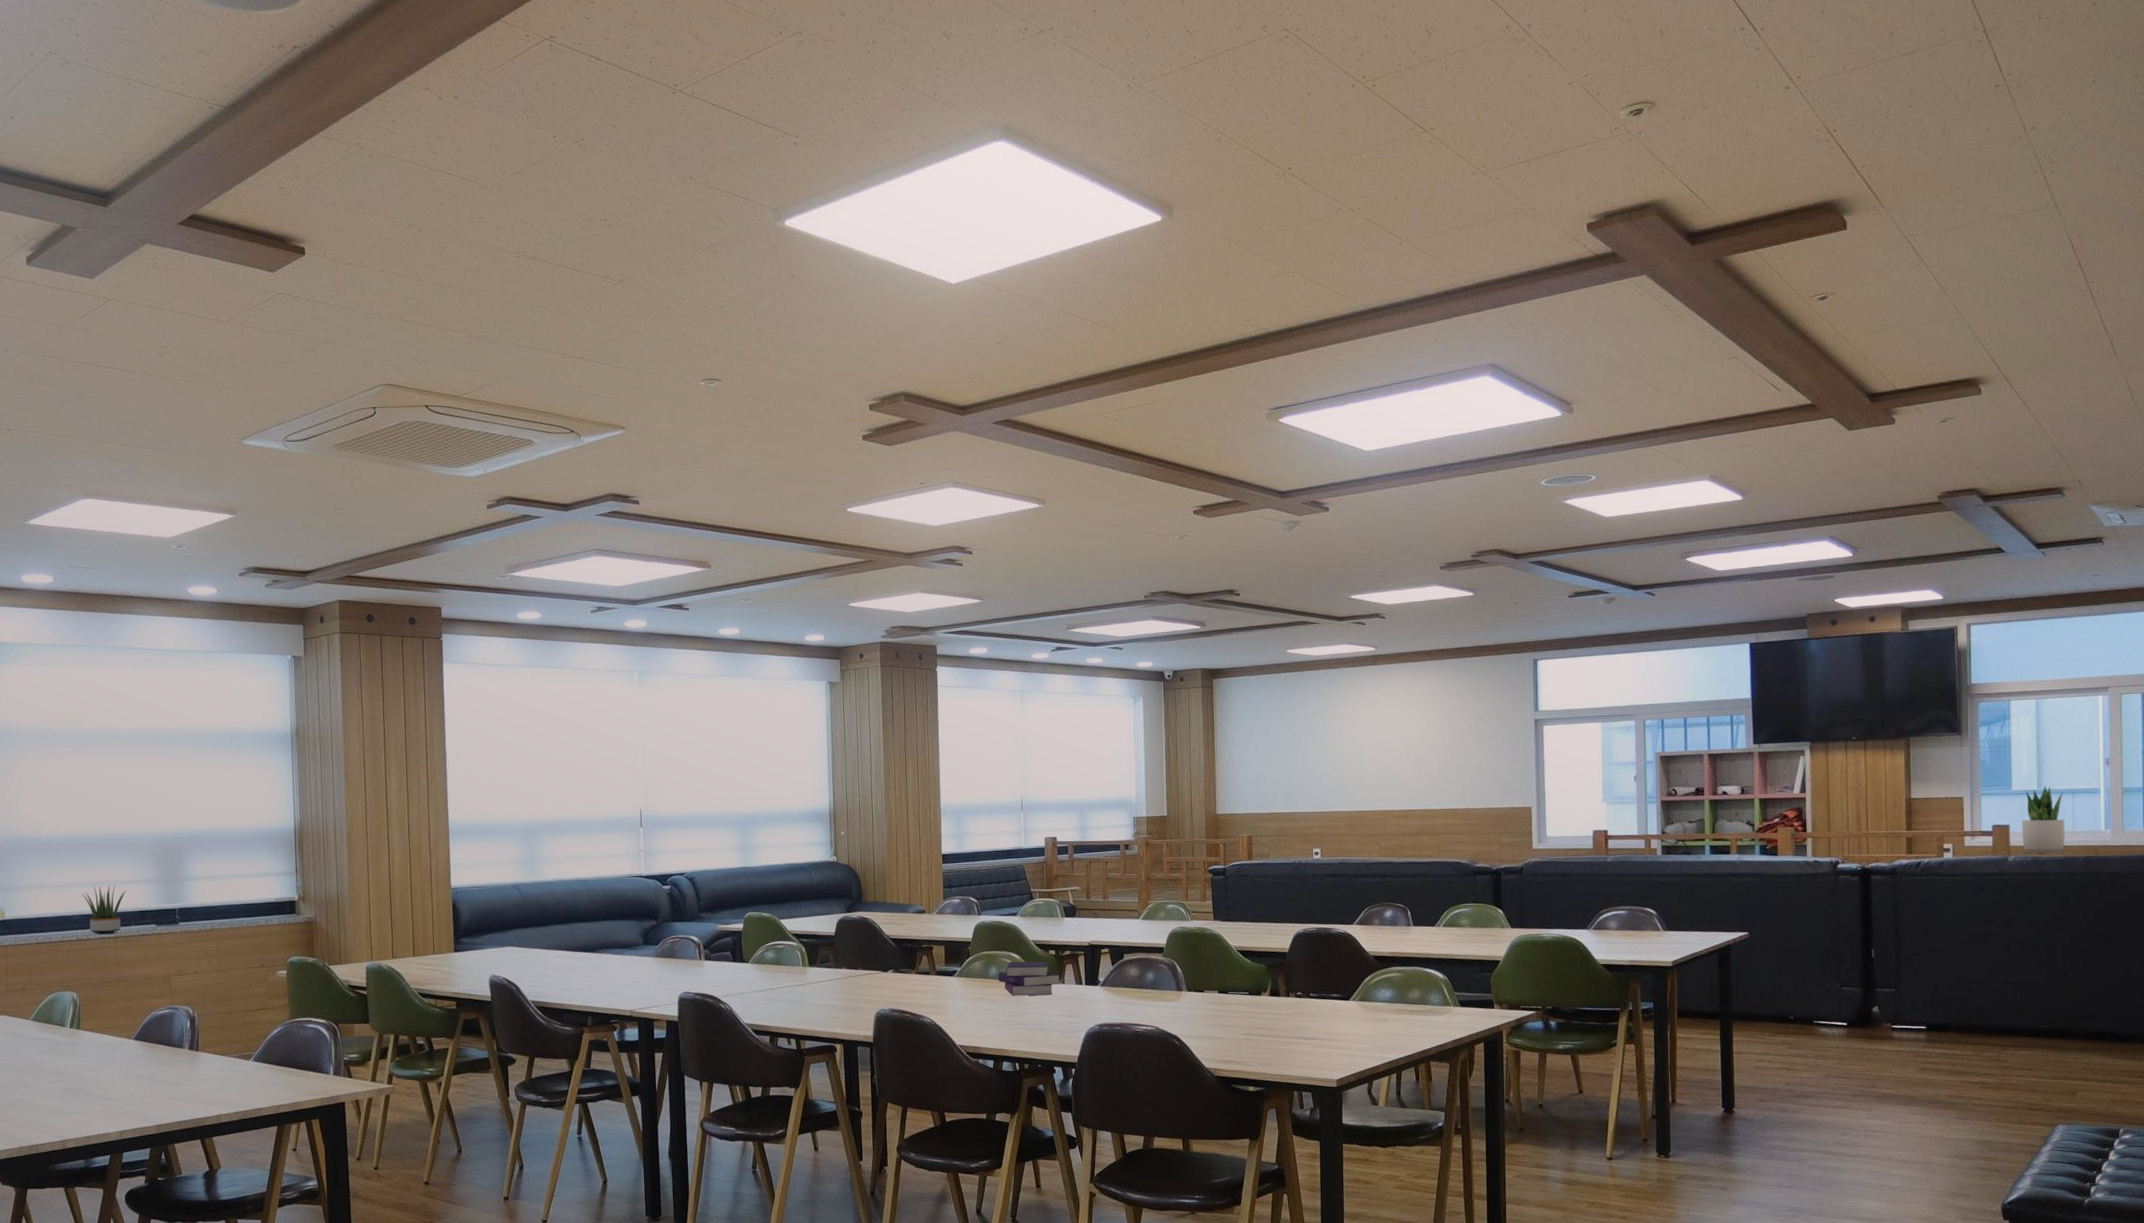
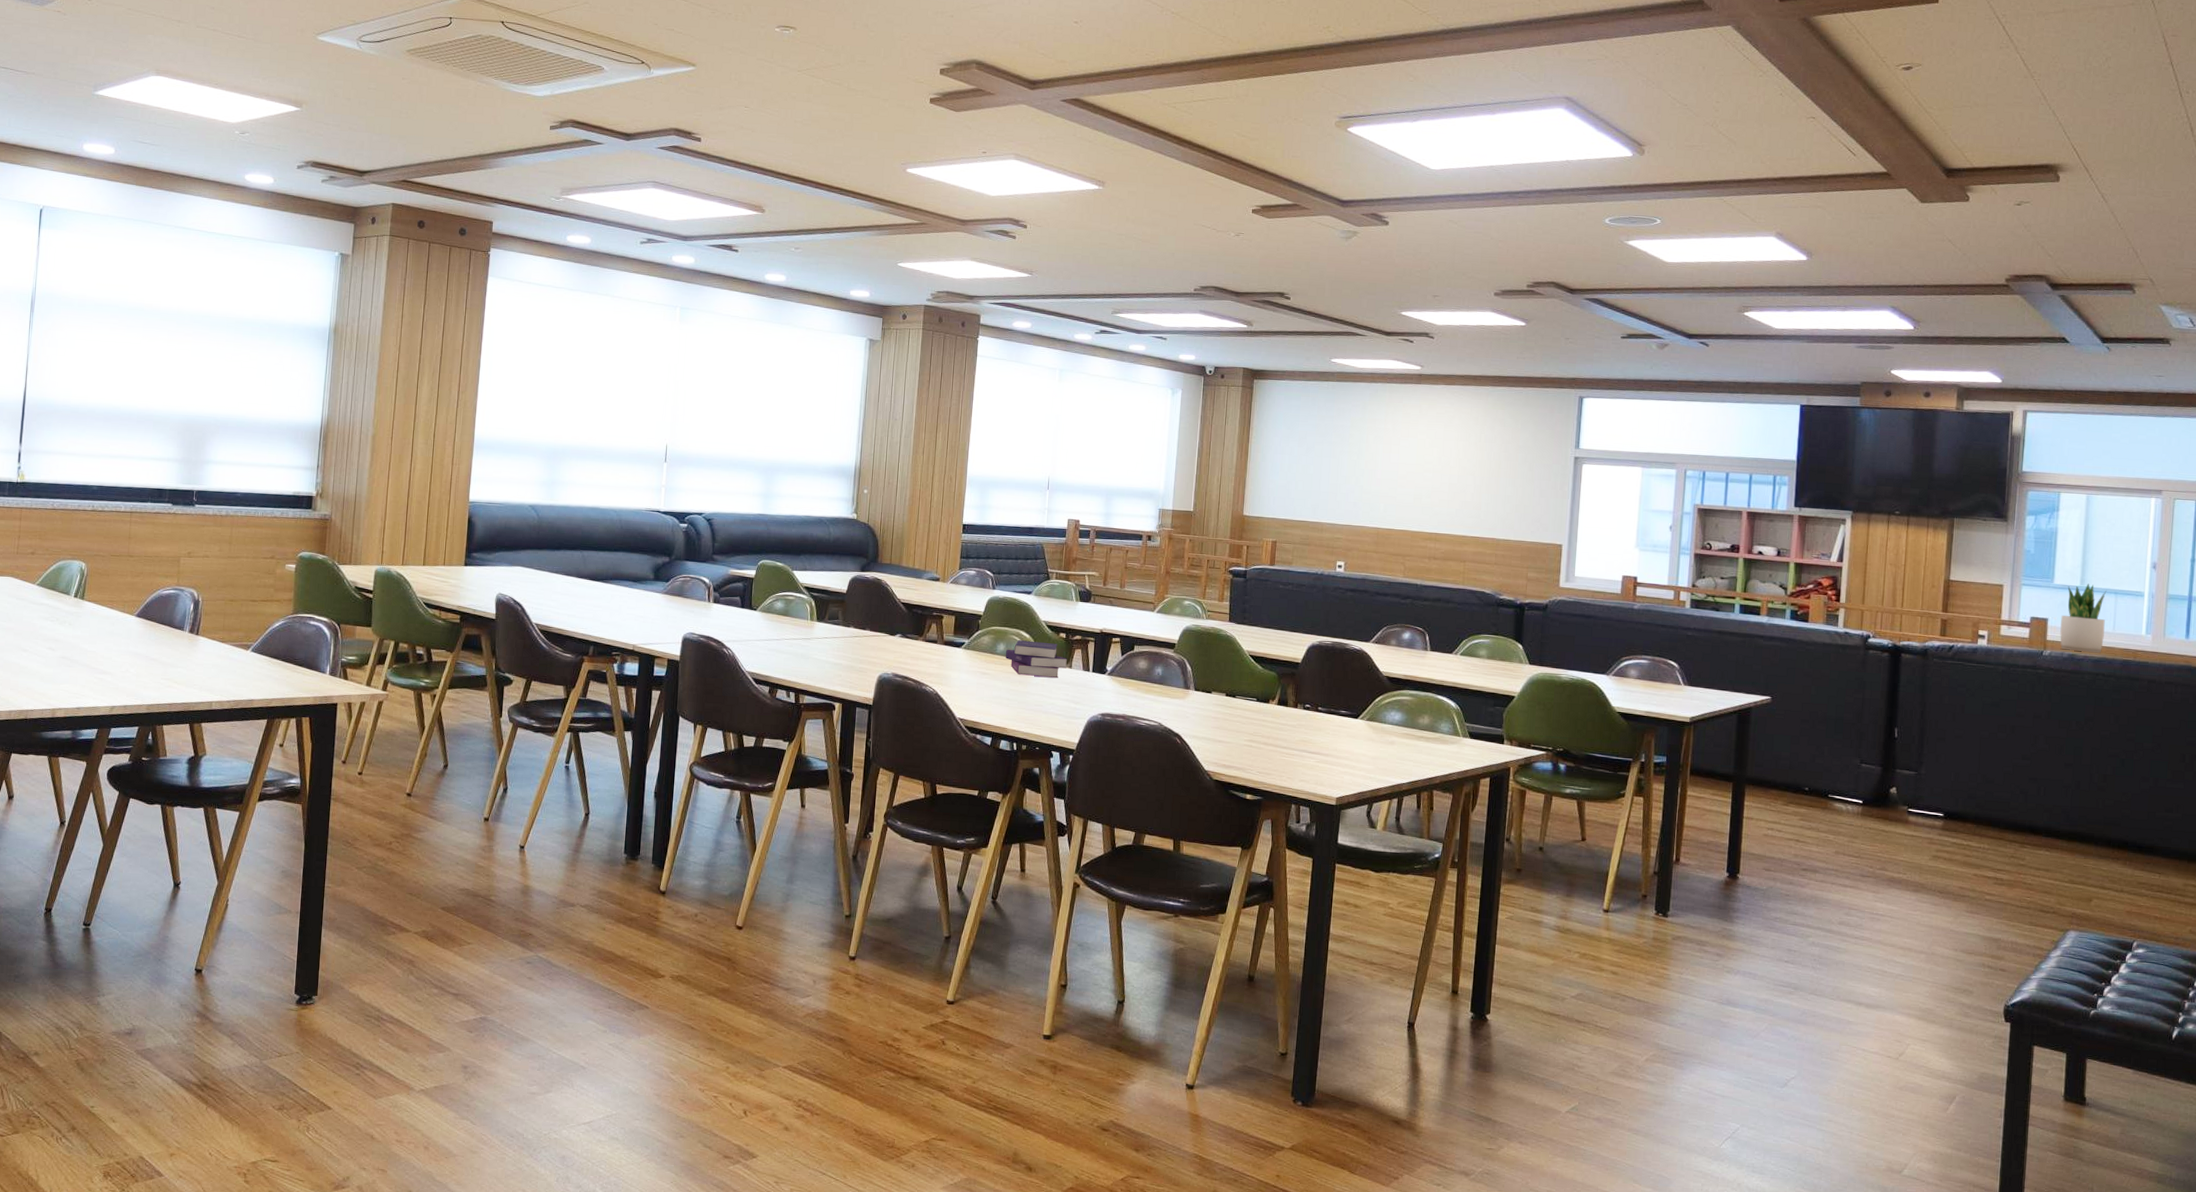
potted plant: present [82,885,126,935] -> none [103,457,147,509]

